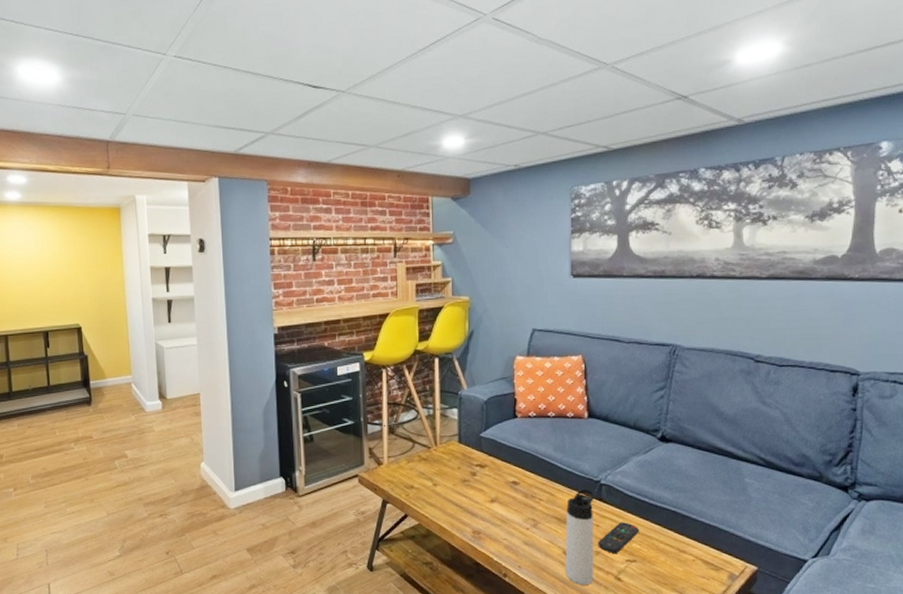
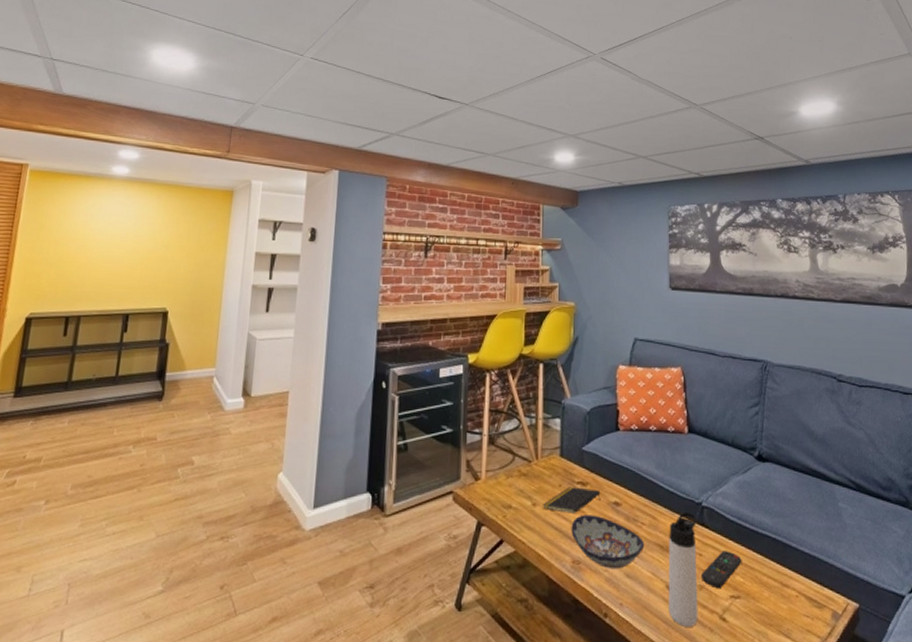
notepad: none [443,469,499,493] -> present [543,487,601,515]
decorative bowl: none [471,493,543,538] -> present [571,515,645,569]

